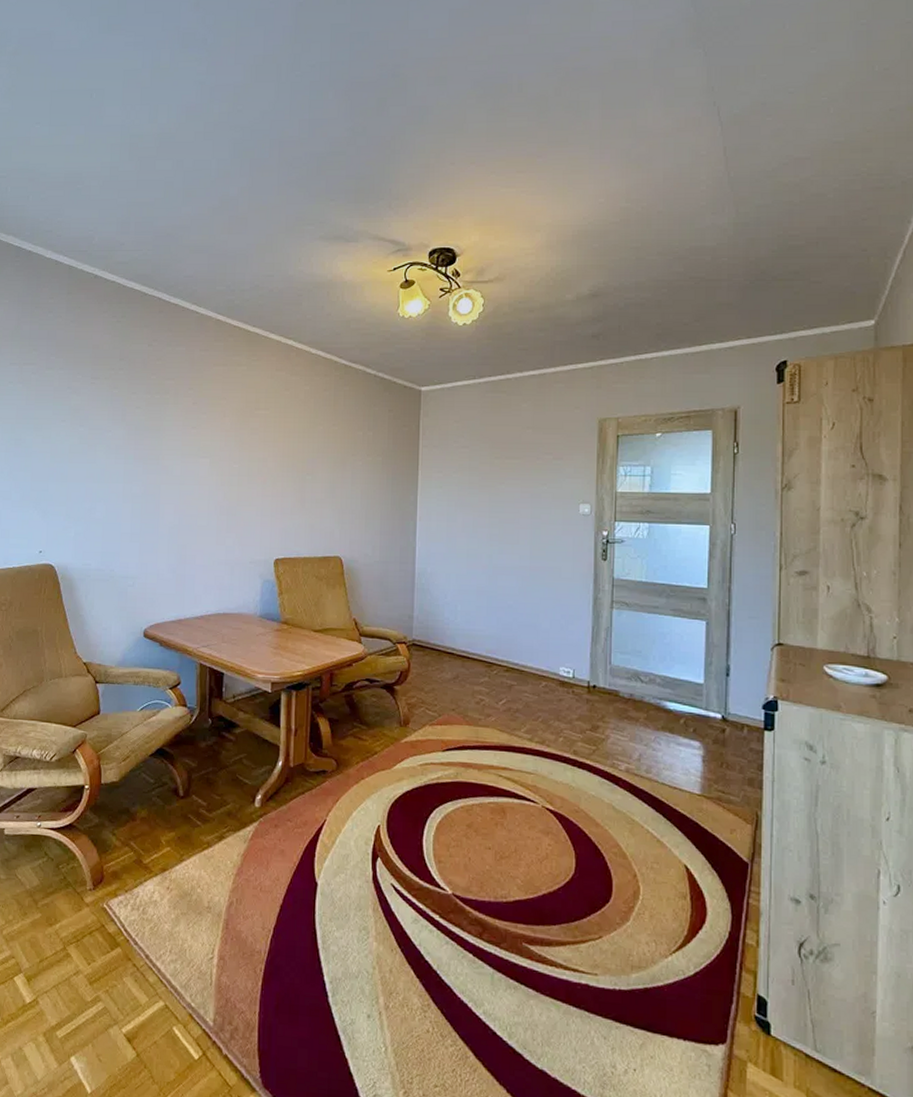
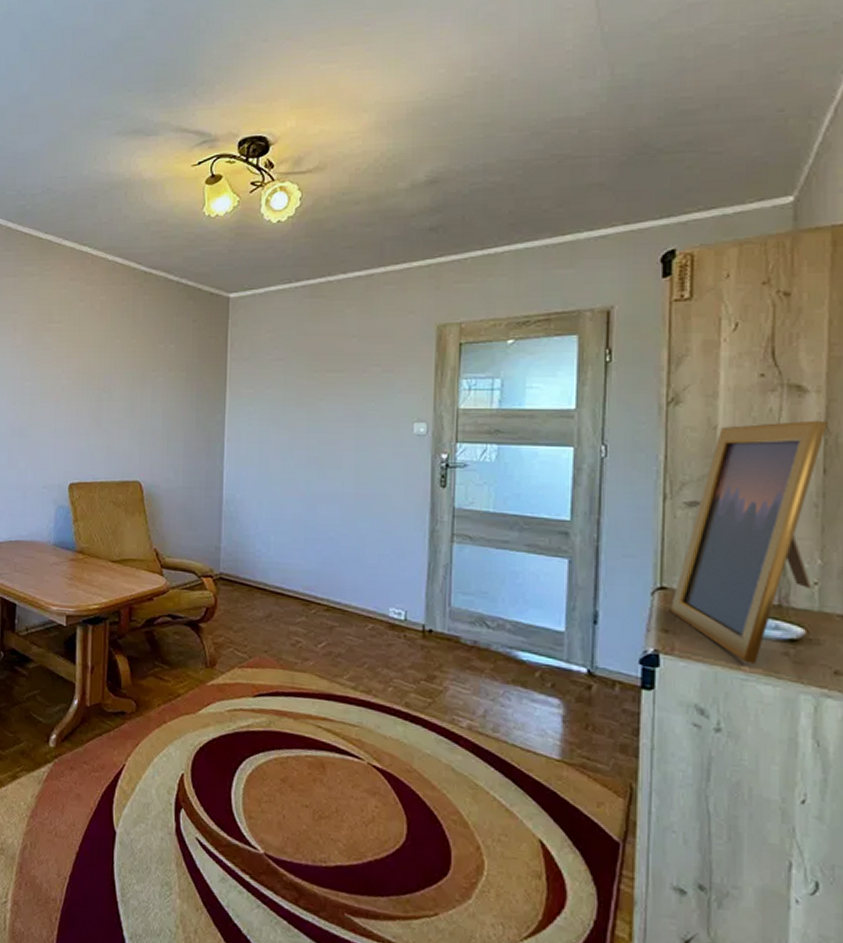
picture frame: none [785,503,902,706] -> present [669,420,828,664]

